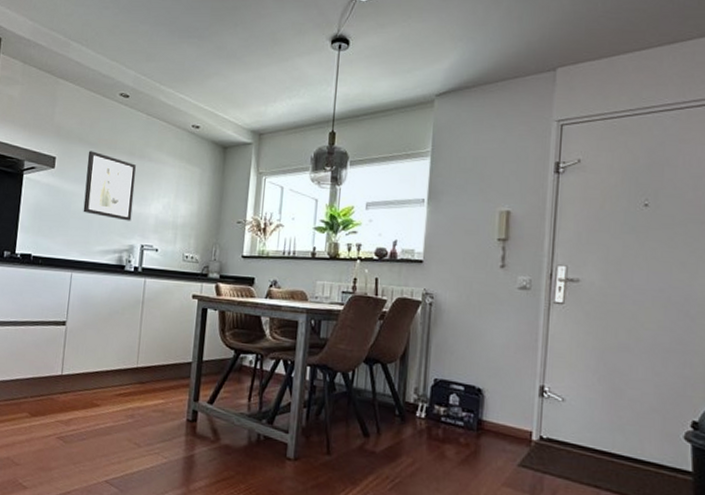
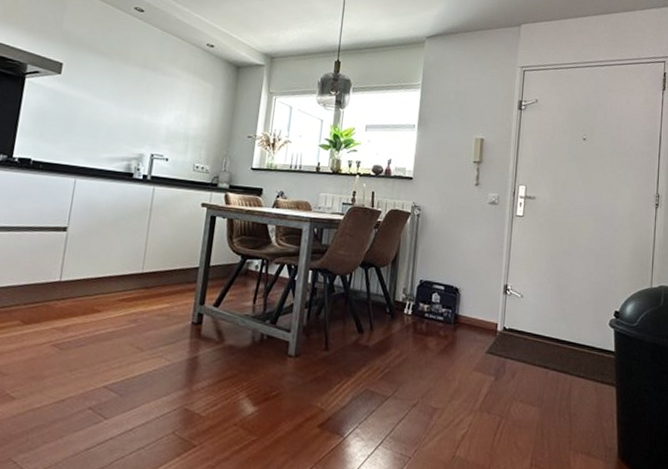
wall art: present [83,151,136,221] -> none [90,60,149,131]

